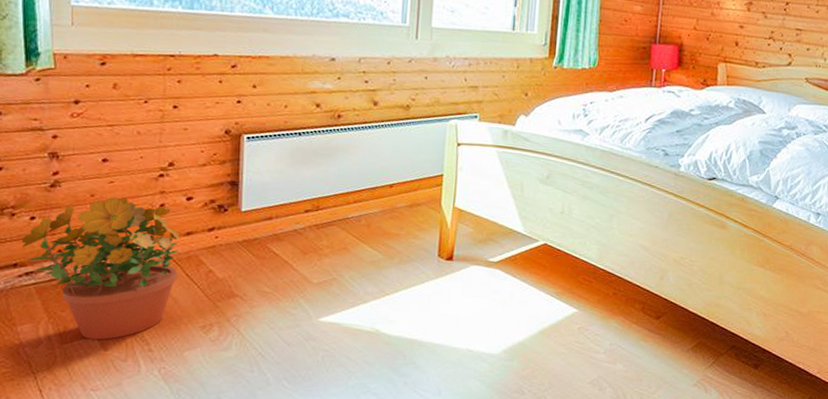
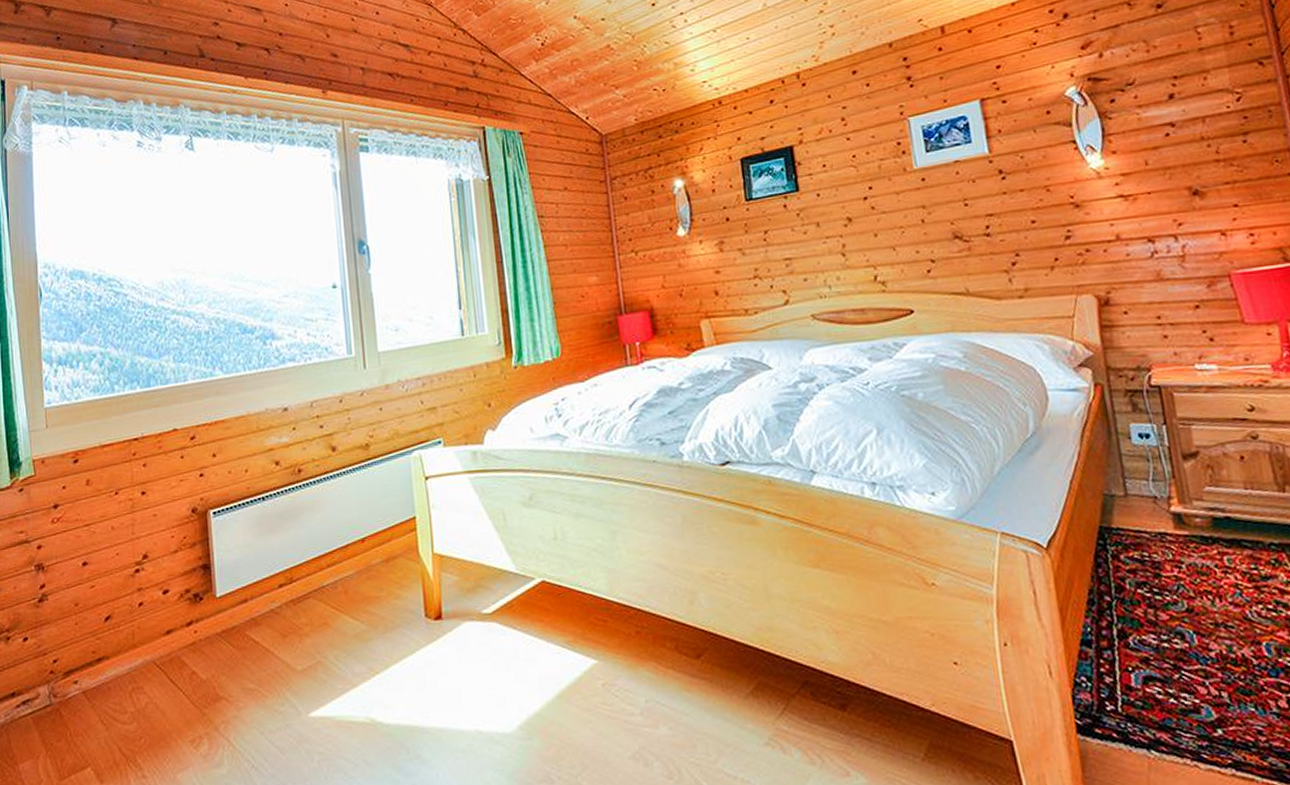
flowerpot: present [21,197,181,340] -> none [17,601,163,771]

